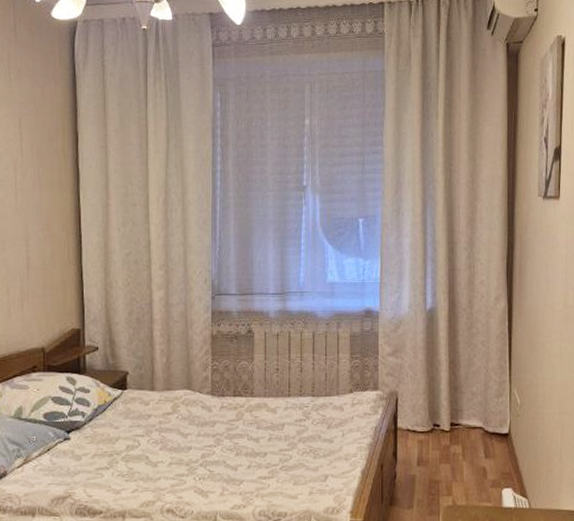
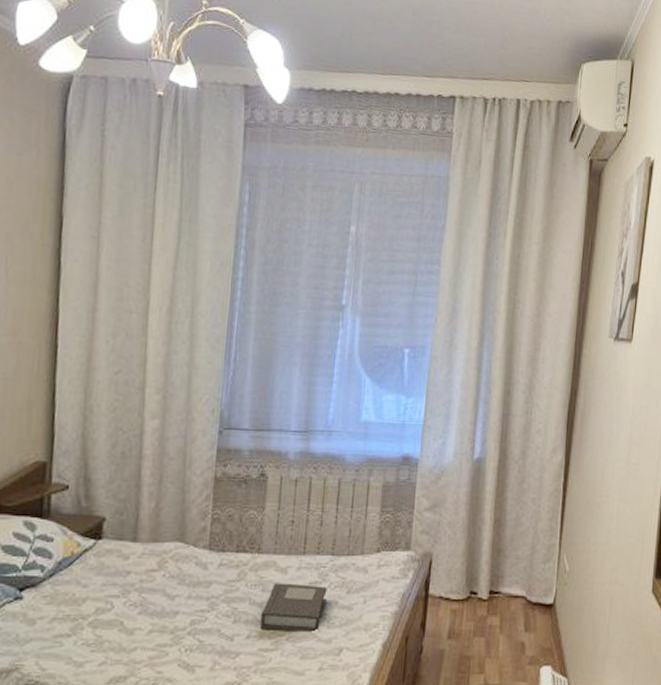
book: none [257,421,311,463] -> present [259,583,327,633]

